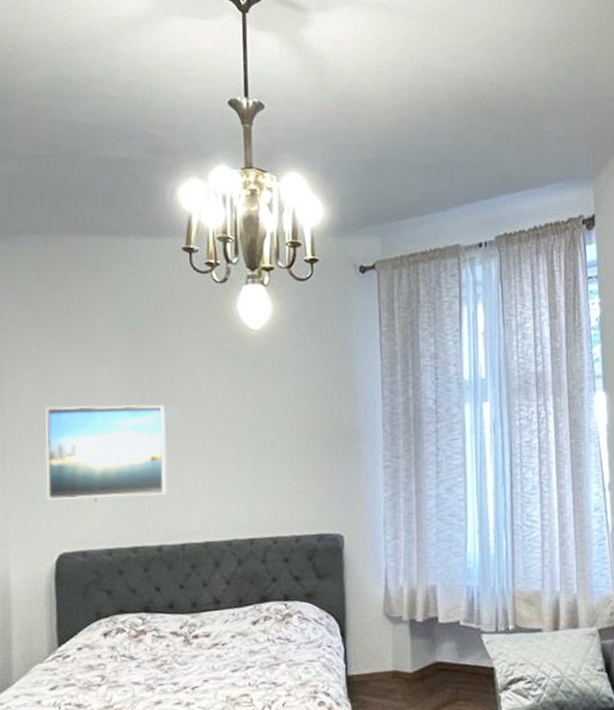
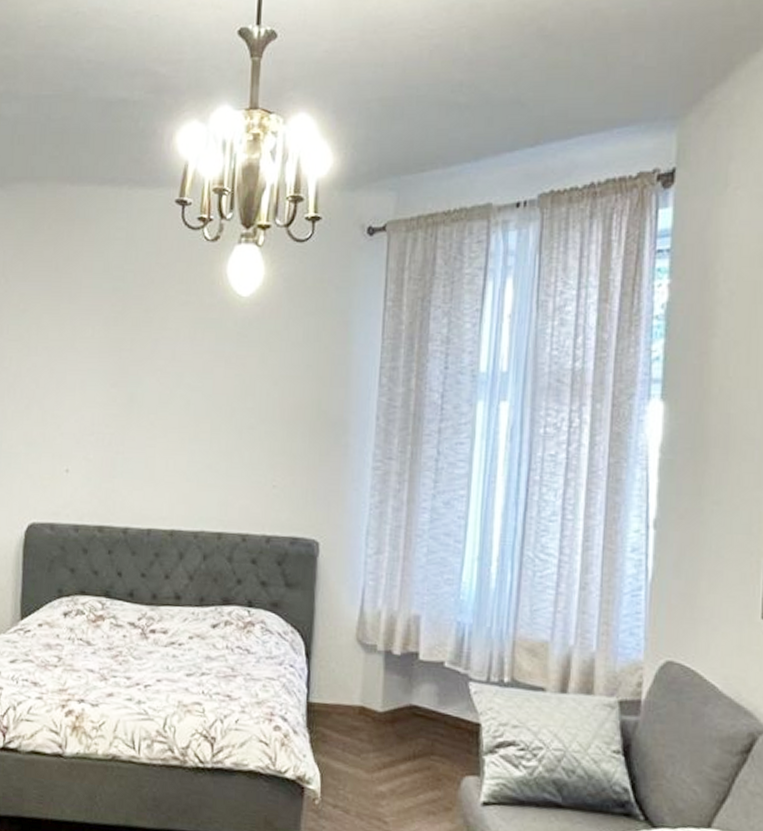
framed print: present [45,404,167,500] -> none [22,367,144,473]

